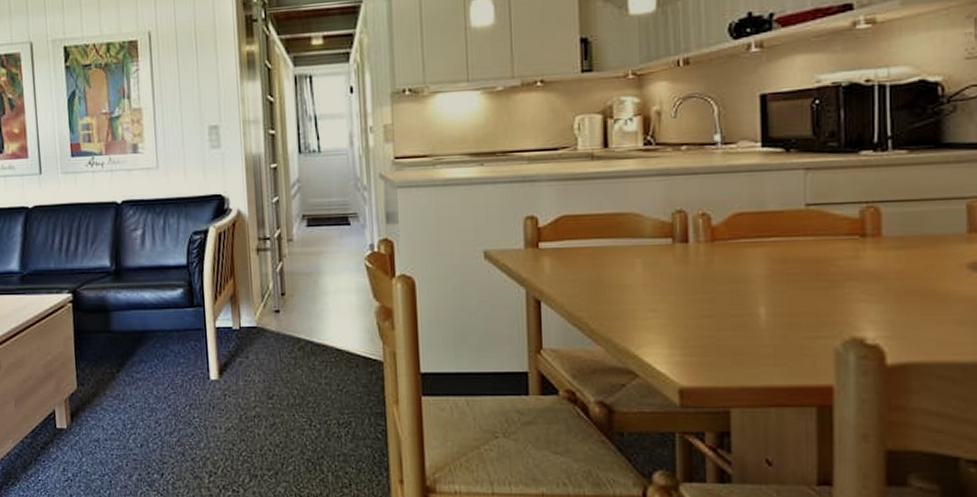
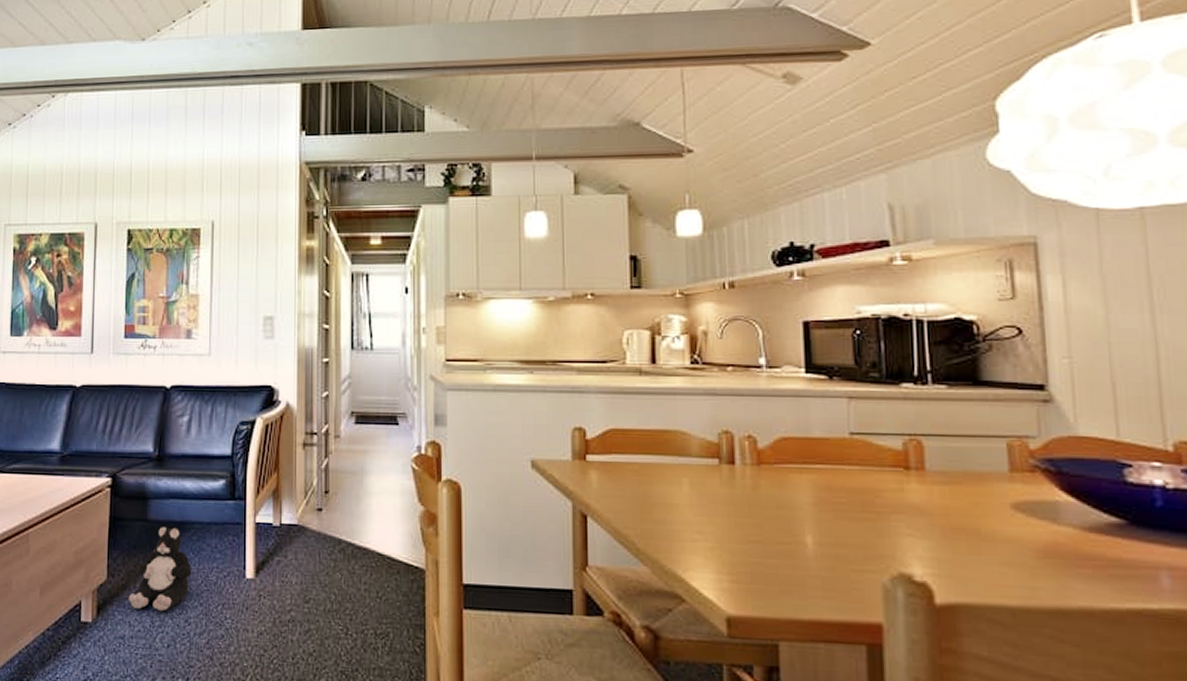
plush toy: none [99,335,158,415] -> present [128,525,192,612]

